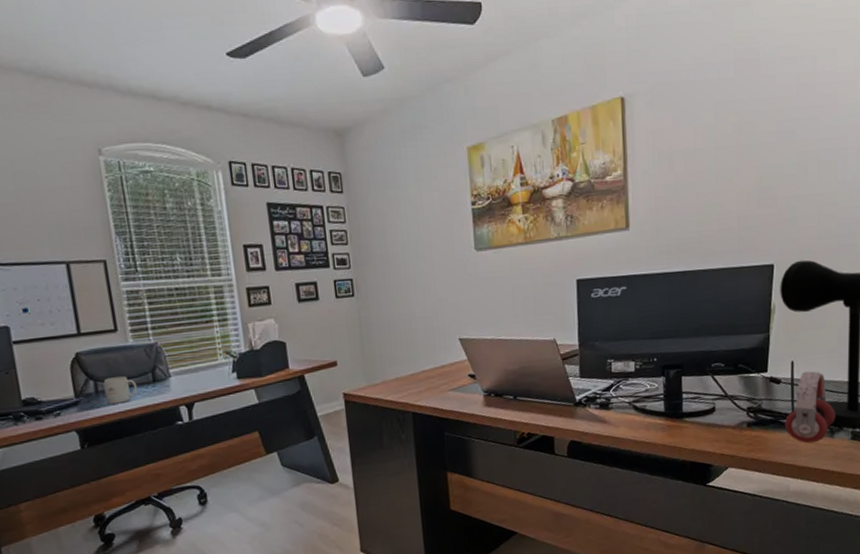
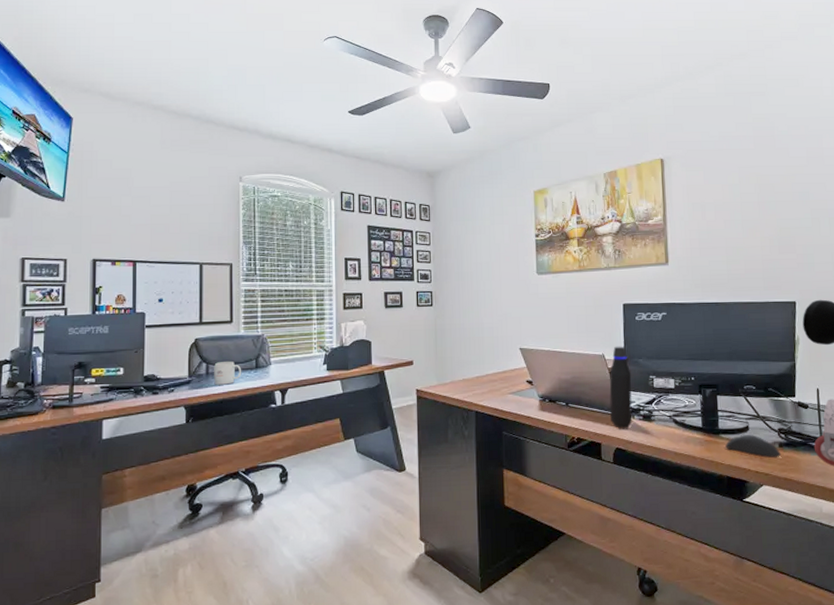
water bottle: none [562,328,588,421] -> present [609,346,633,430]
mouse: none [689,416,749,439] -> present [725,434,782,459]

